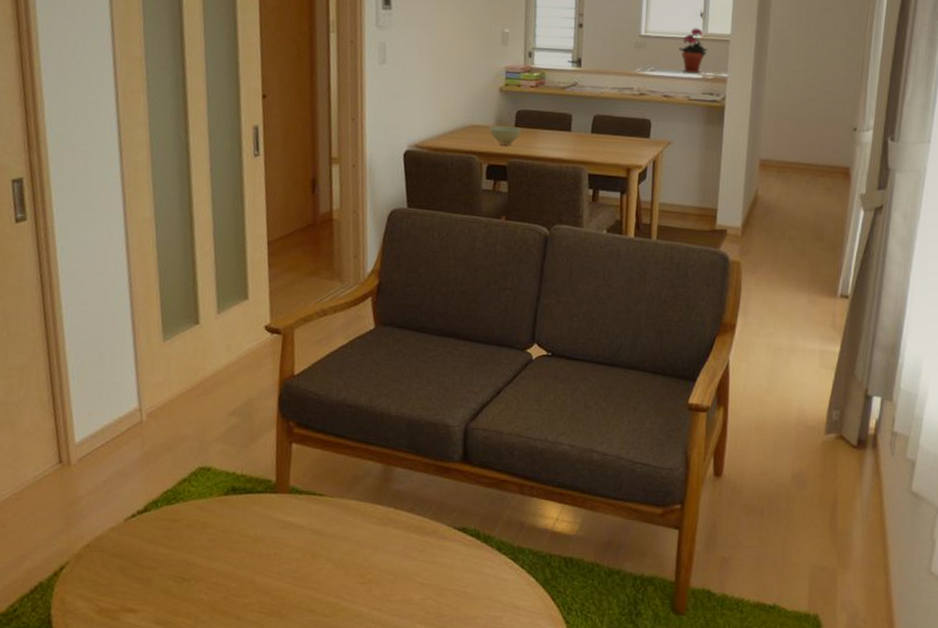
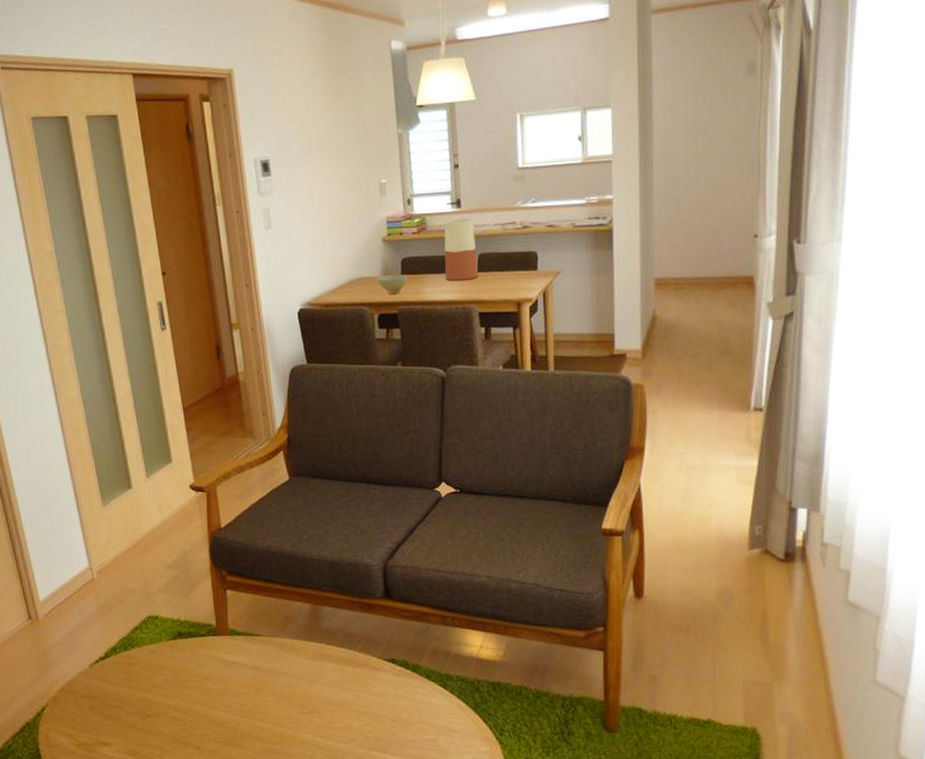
vase: none [558,77,593,141] -> present [444,218,479,282]
potted plant: present [679,28,708,74] -> none [559,152,589,200]

